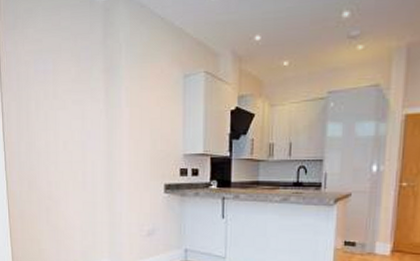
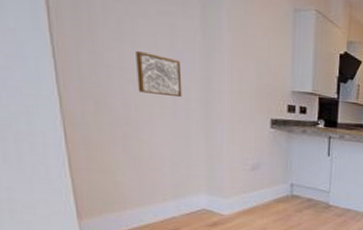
wall art: none [57,136,90,172] -> present [136,50,182,98]

